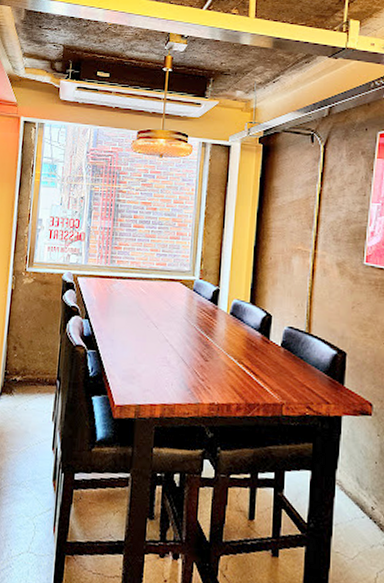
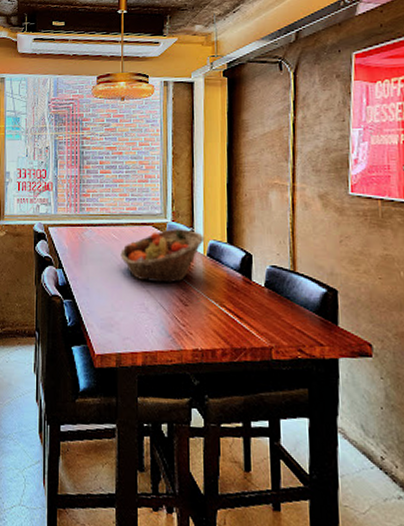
fruit basket: none [147,286,229,339] -> present [120,229,205,284]

